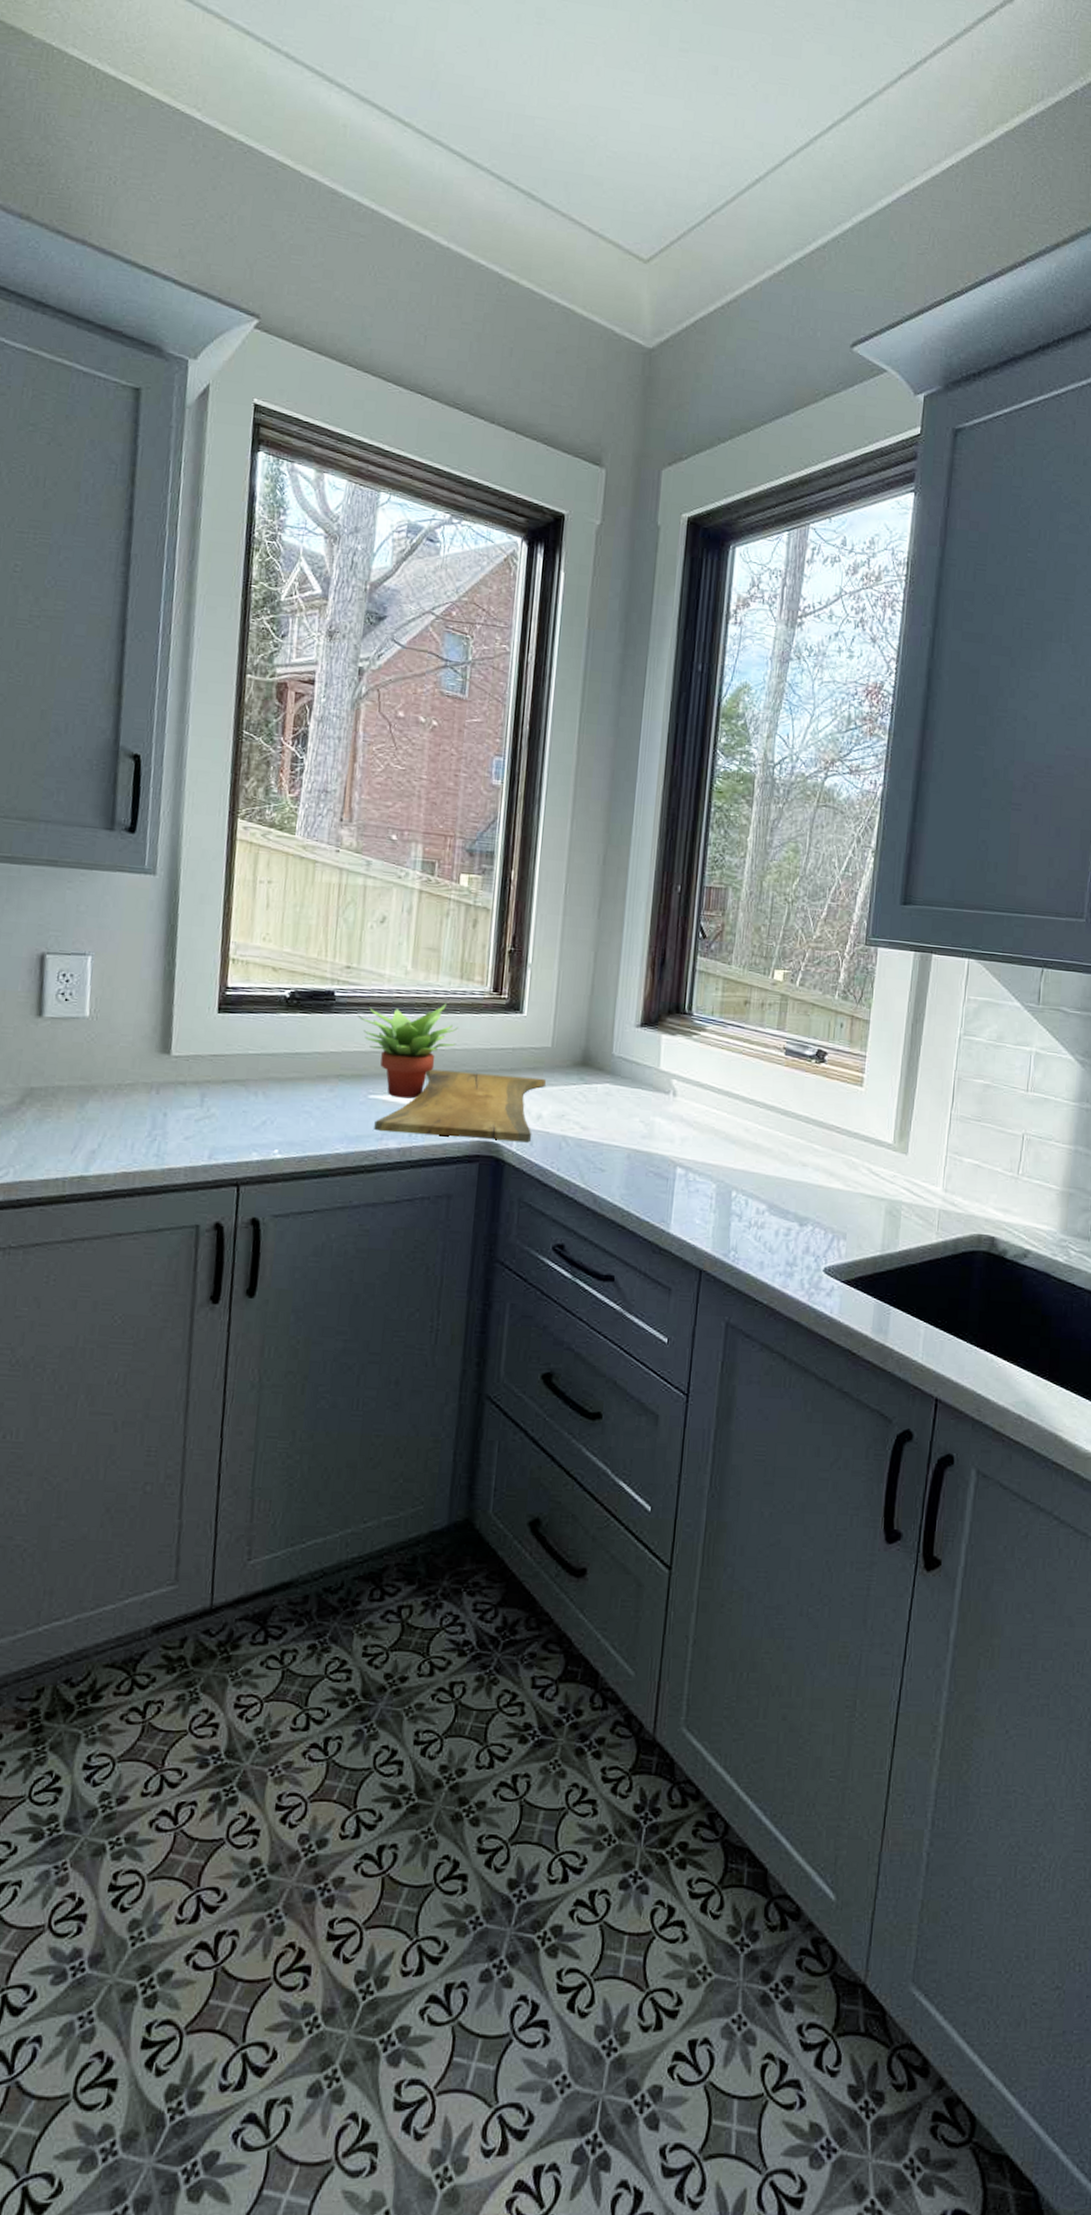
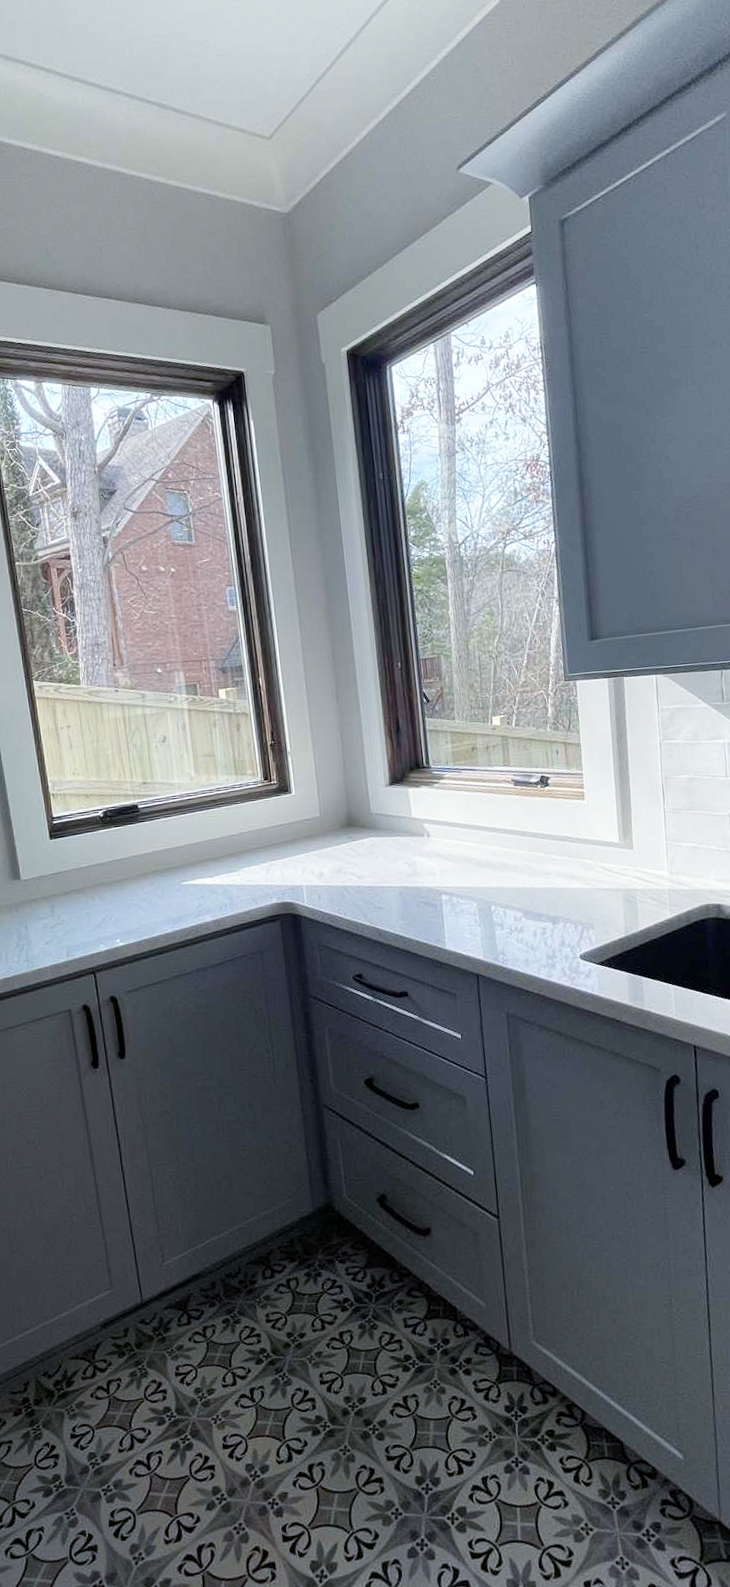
succulent plant: present [358,1003,458,1099] -> none [160,797,243,880]
cutting board: present [374,1069,546,1143] -> none [191,843,321,910]

